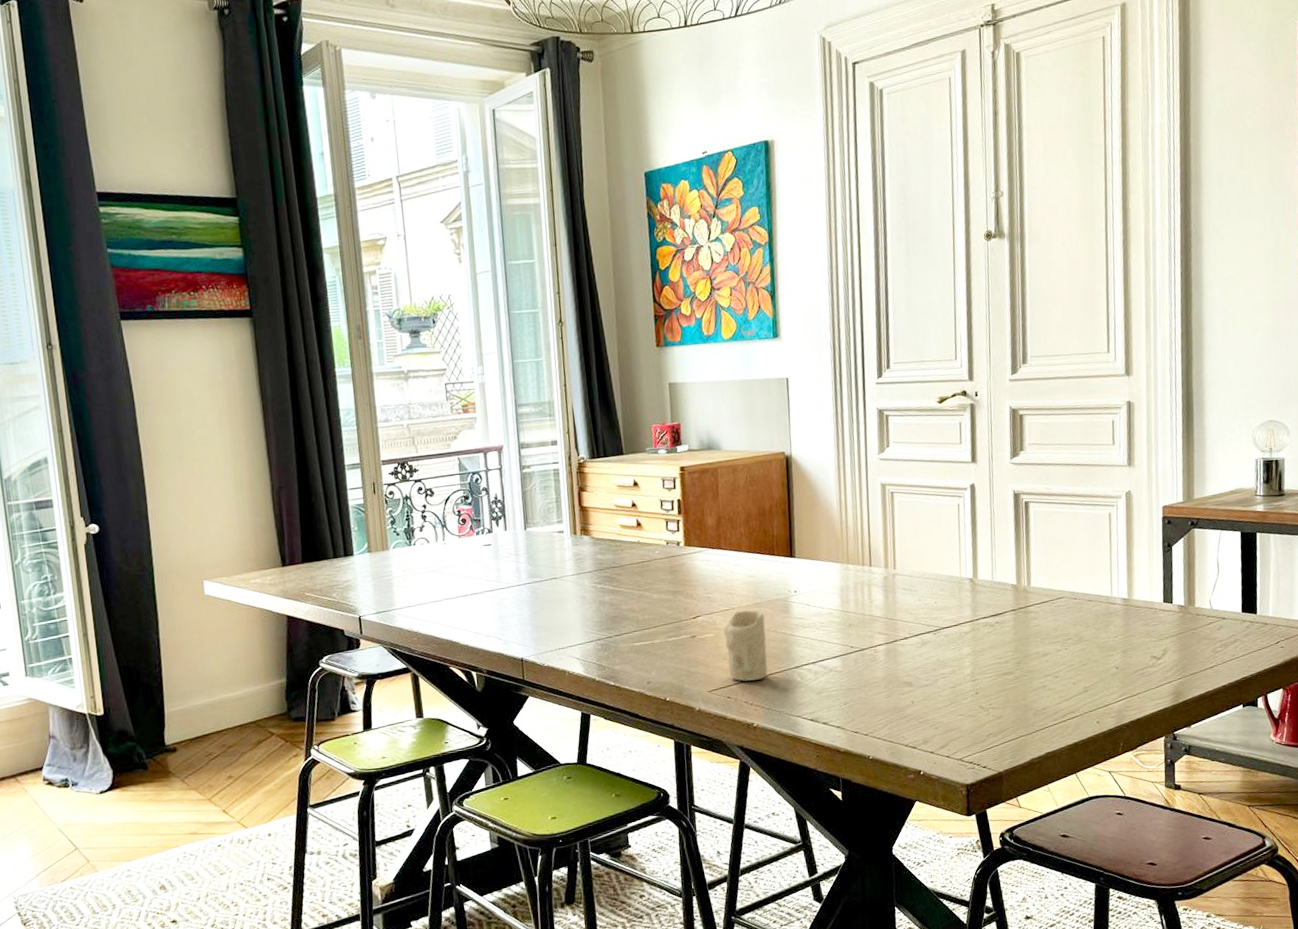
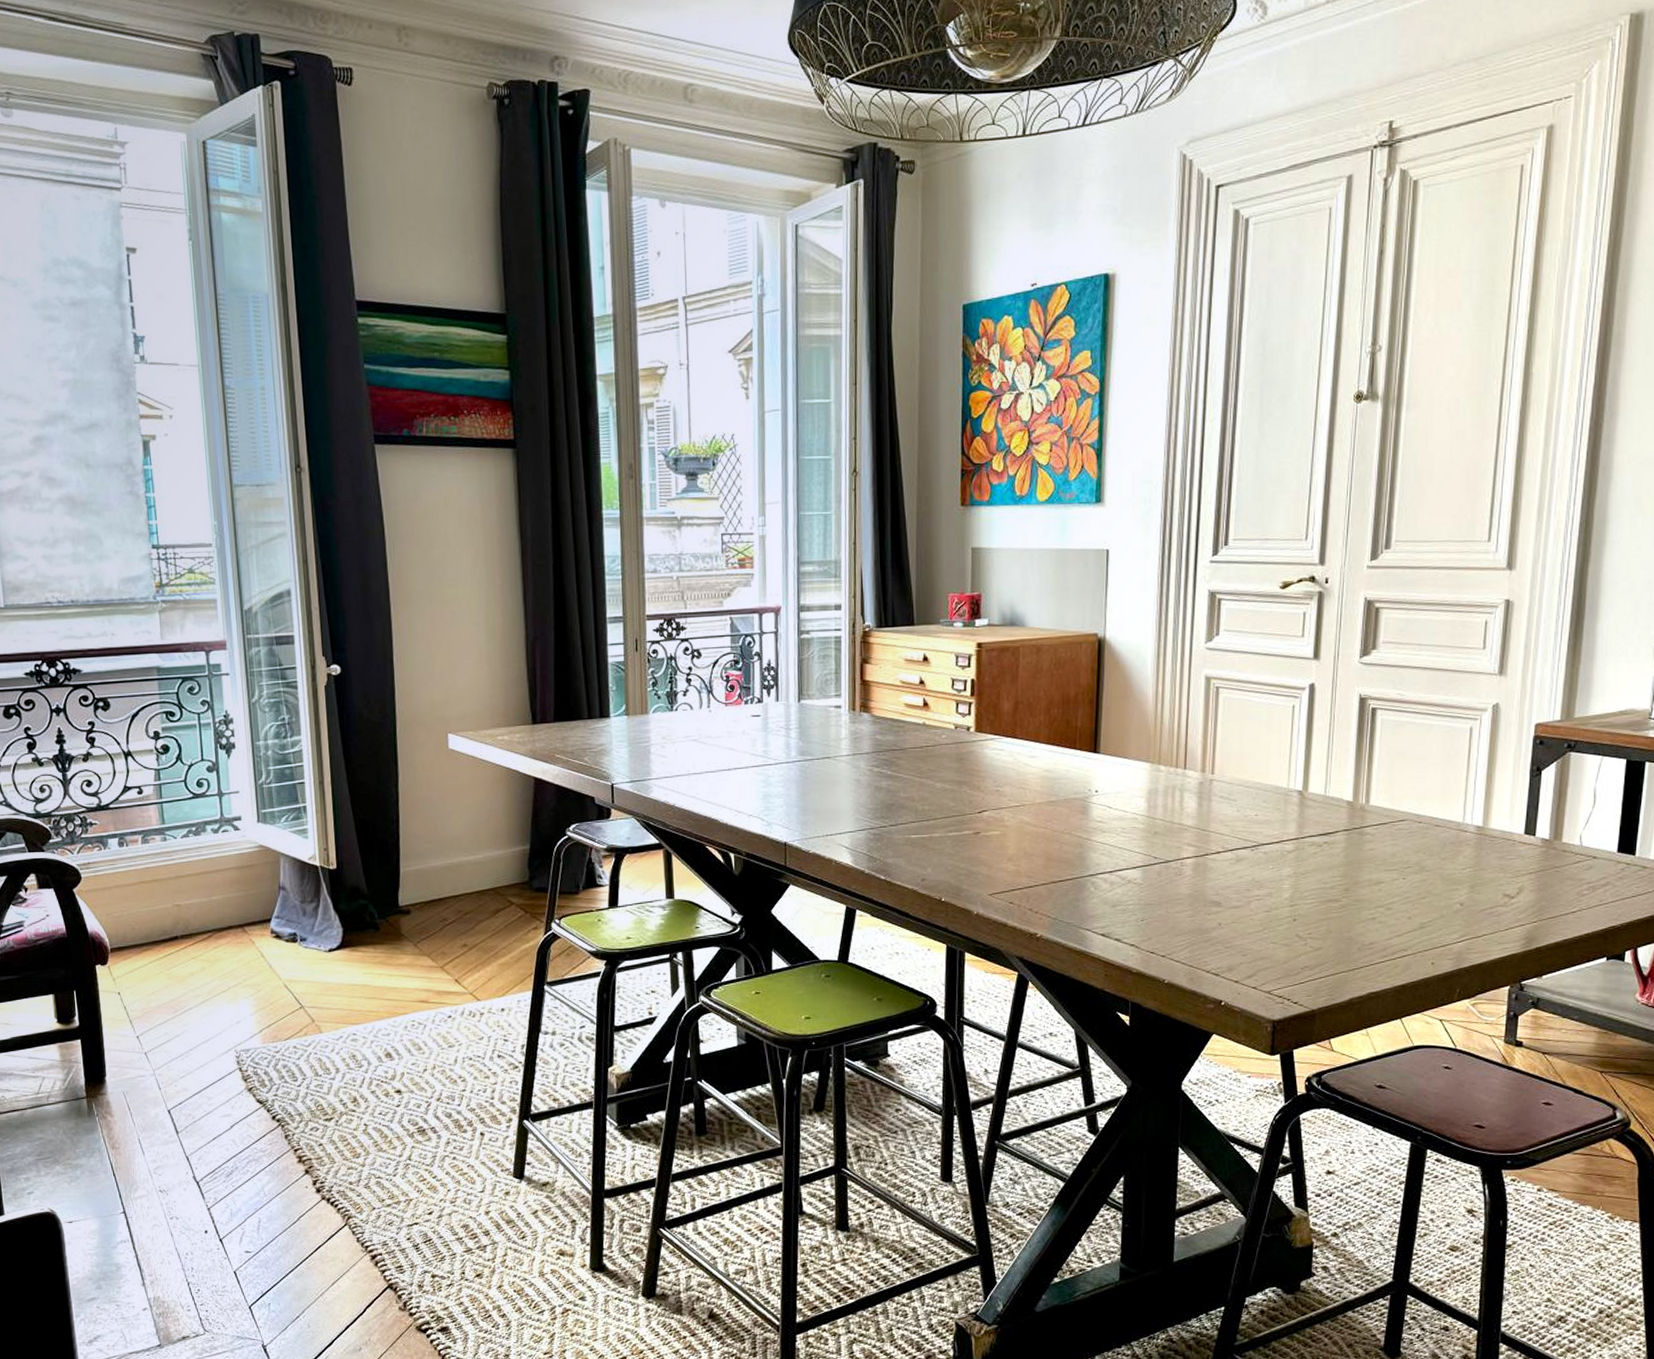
candle: present [723,610,768,681] -> none [1011,808,1059,887]

